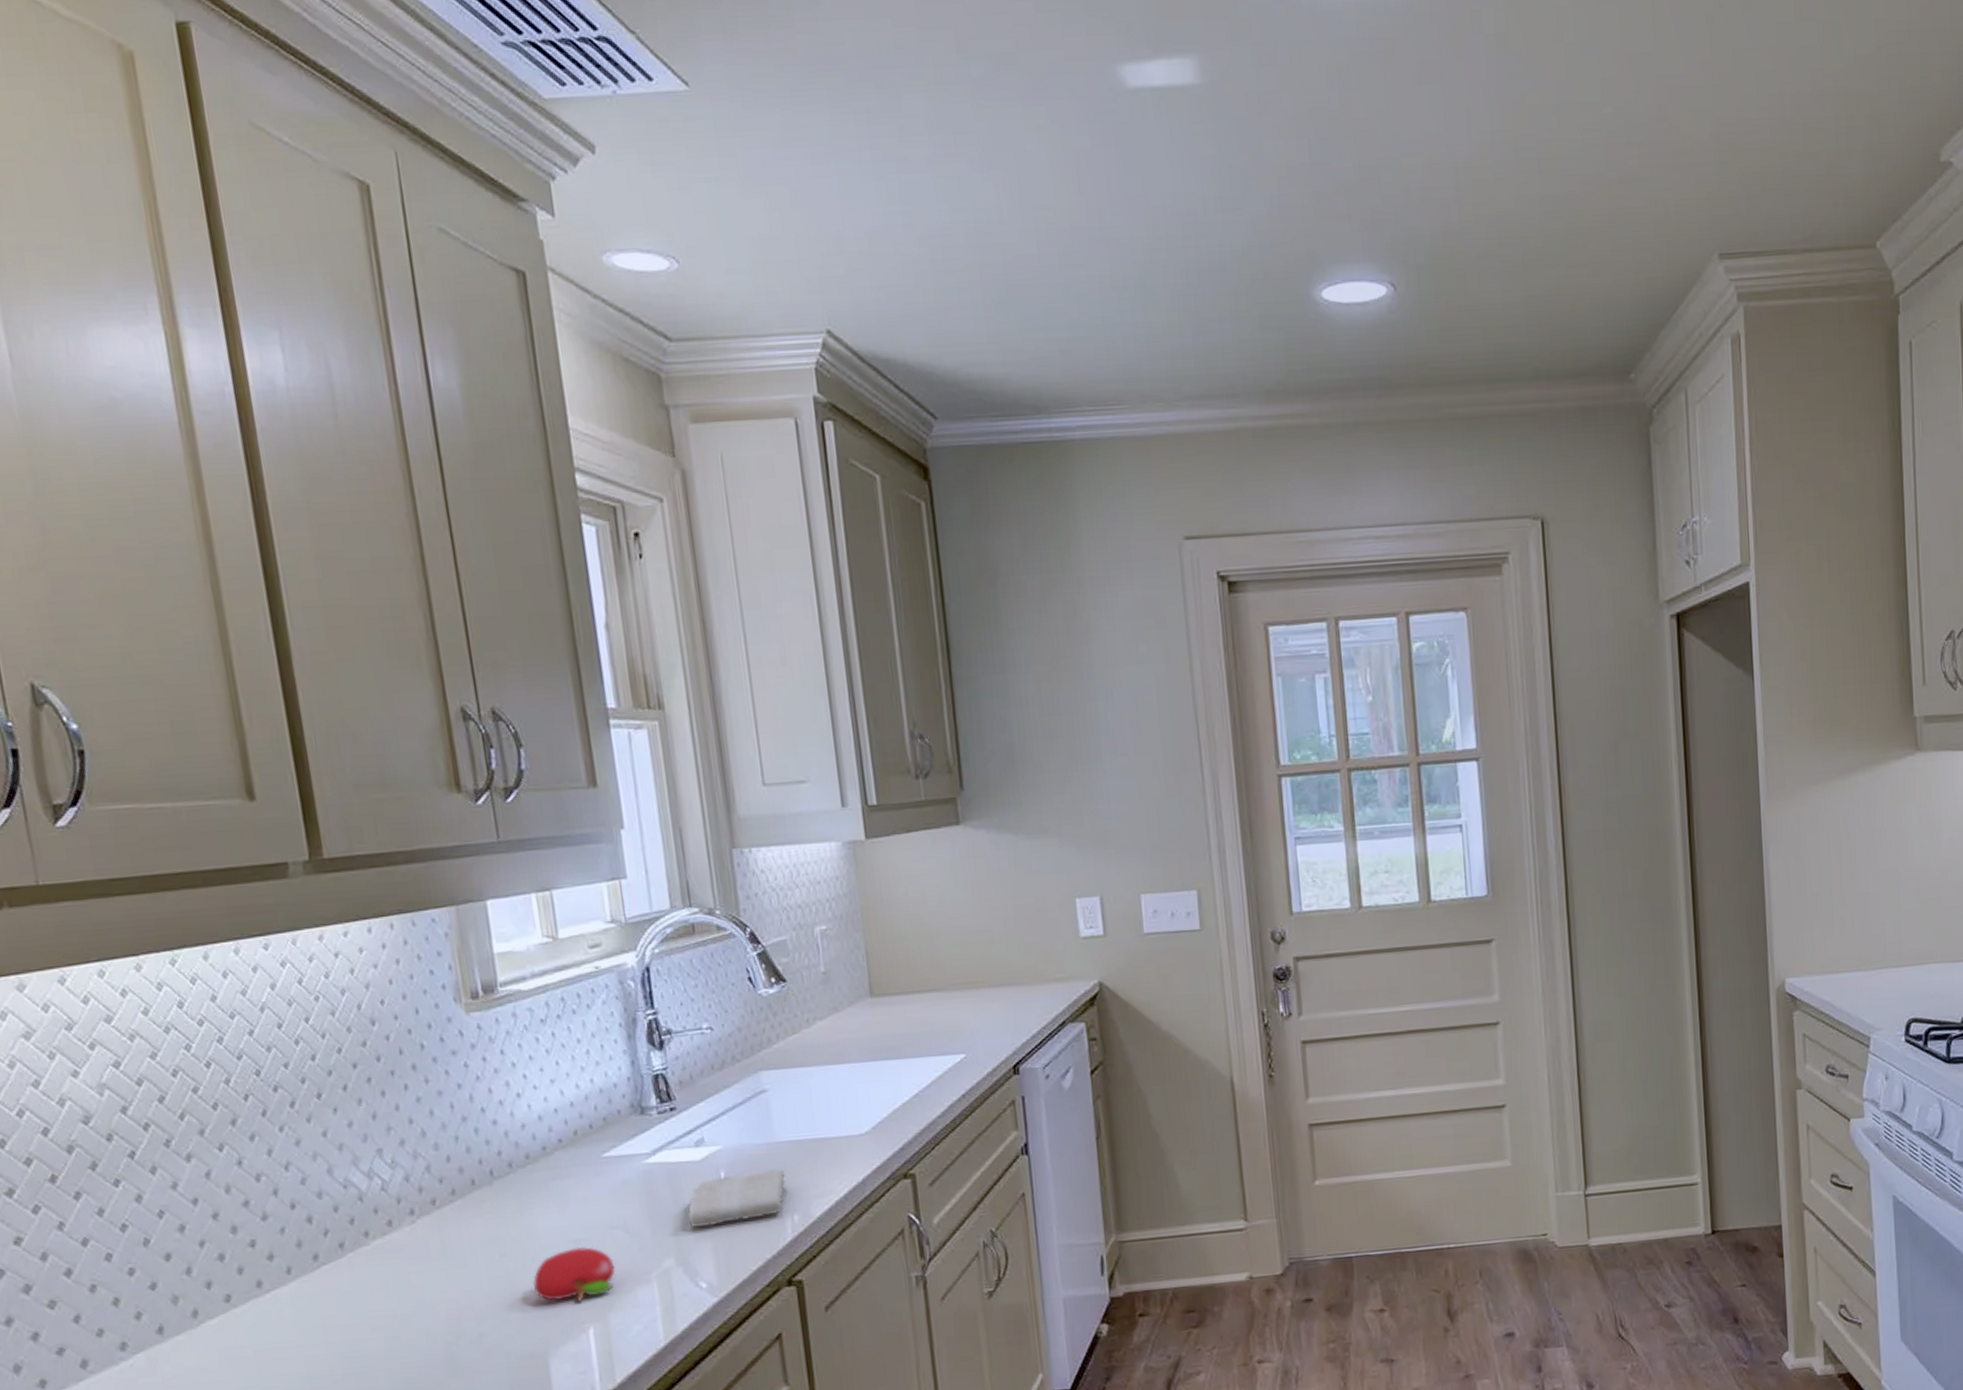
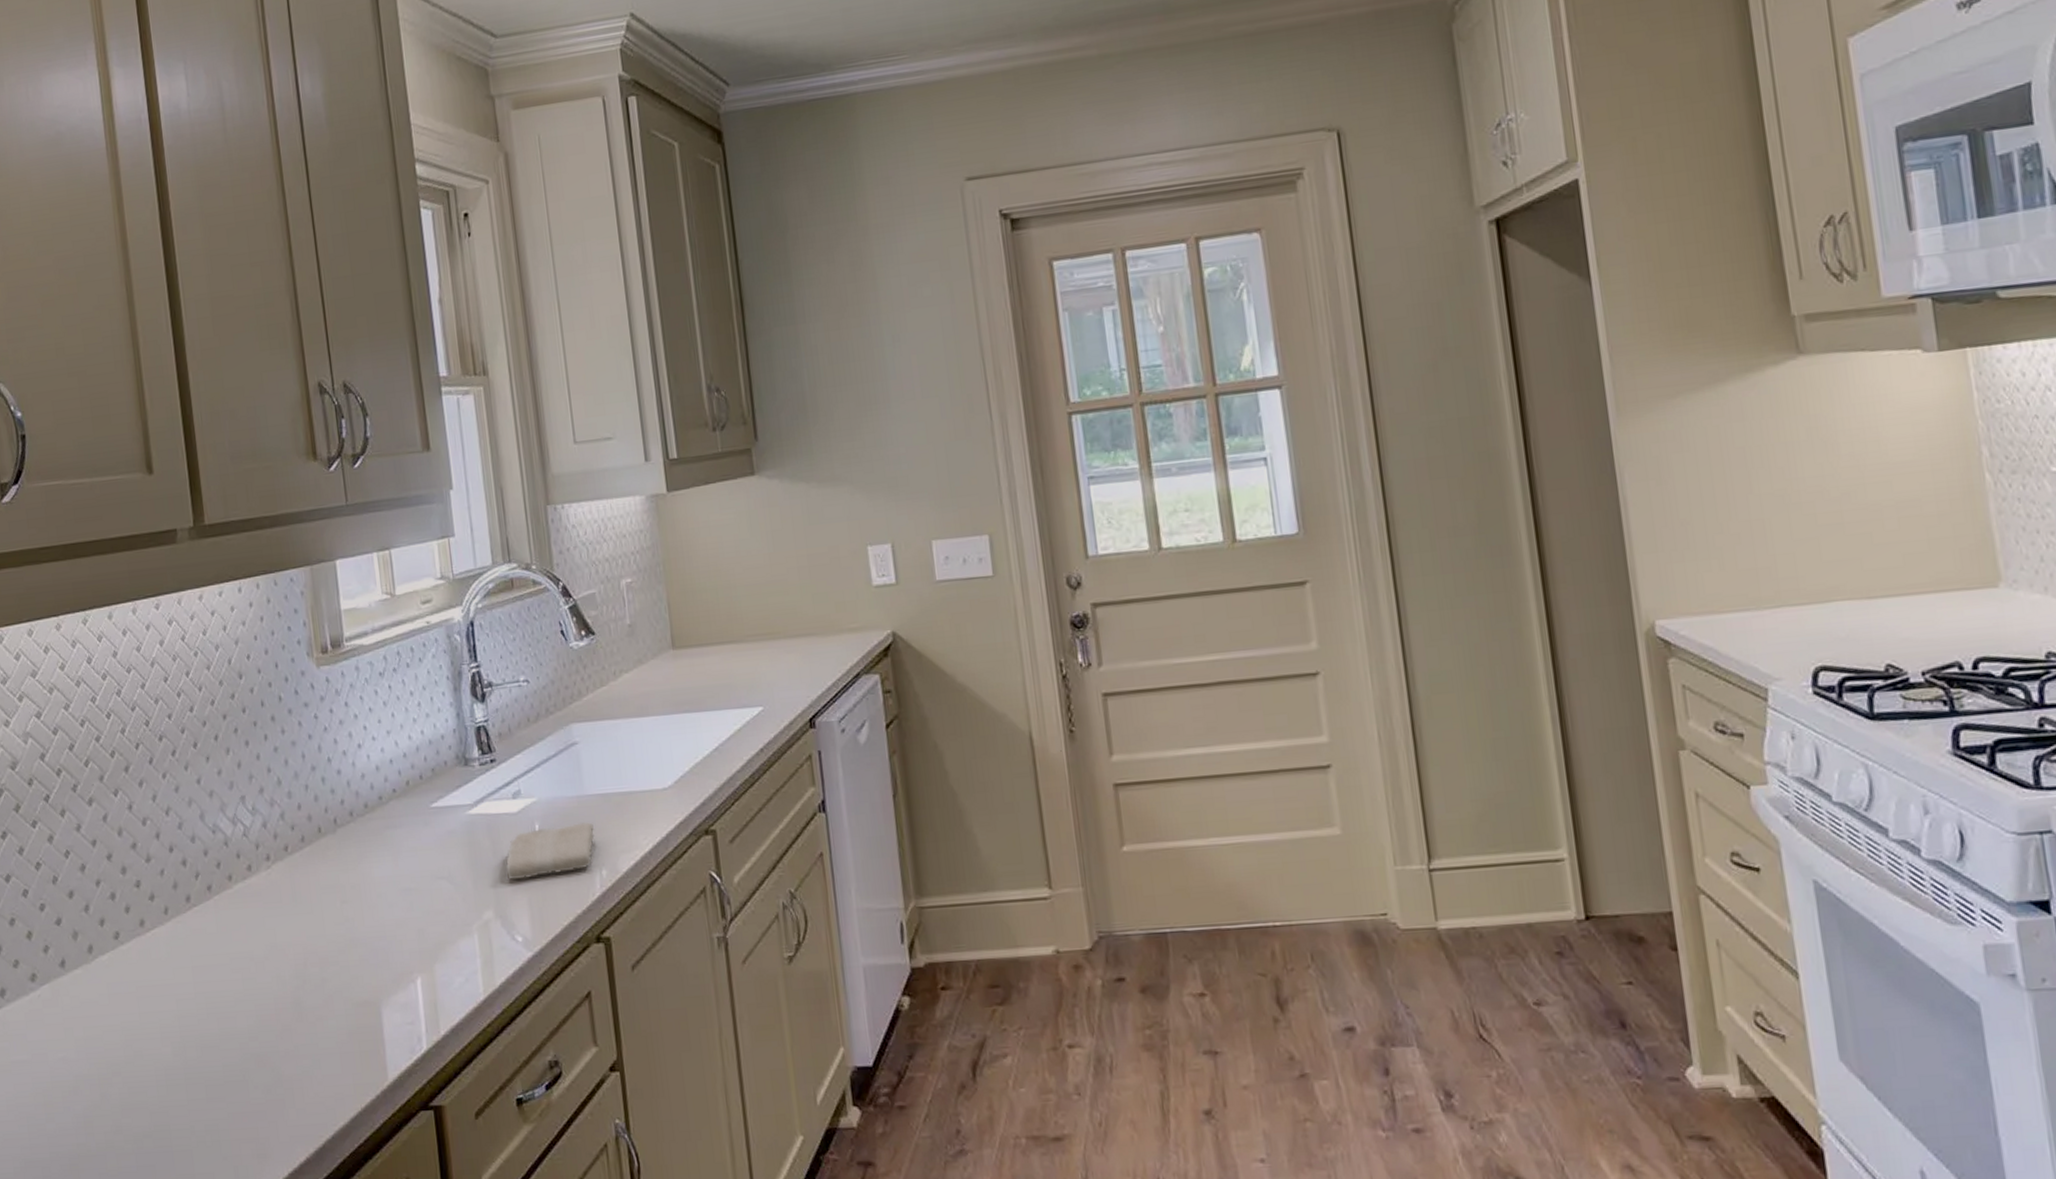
fruit: present [533,1246,615,1302] -> none [369,896,441,951]

